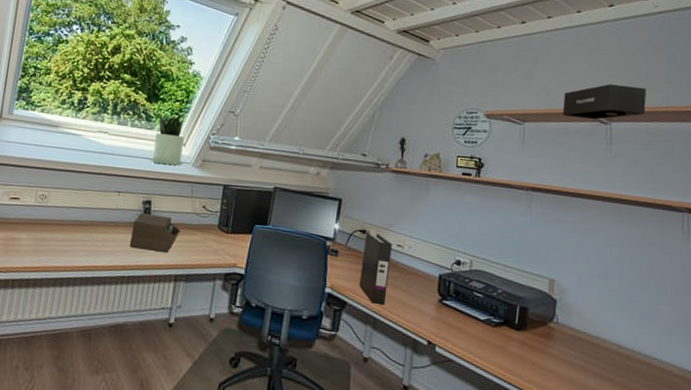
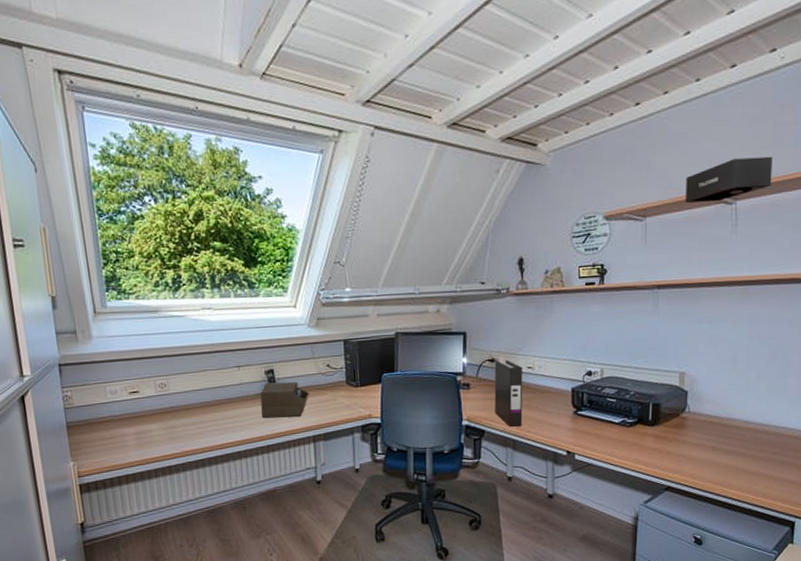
planter: present [149,113,184,167] -> none [260,275,298,331]

